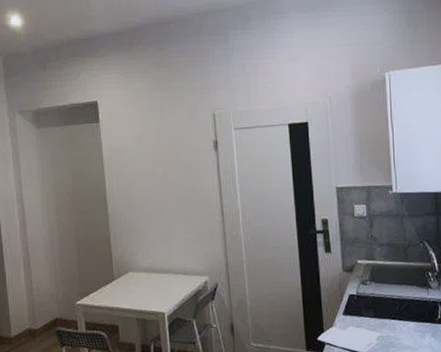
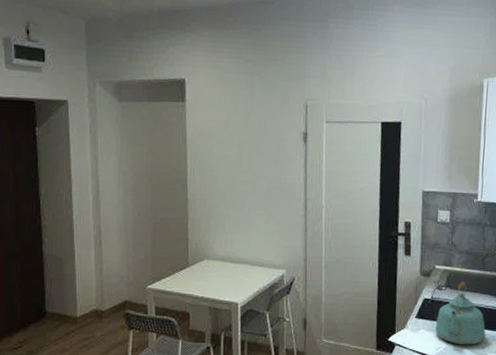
kettle: none [364,274,417,340] -> present [435,281,486,345]

